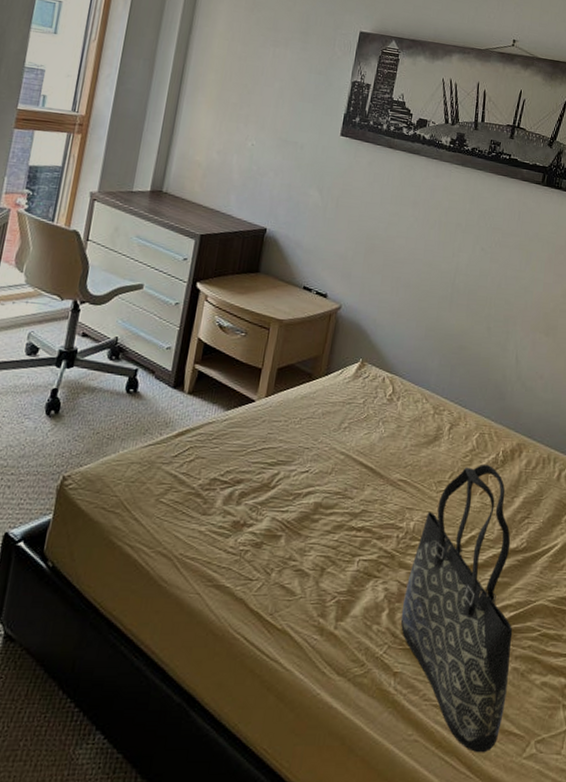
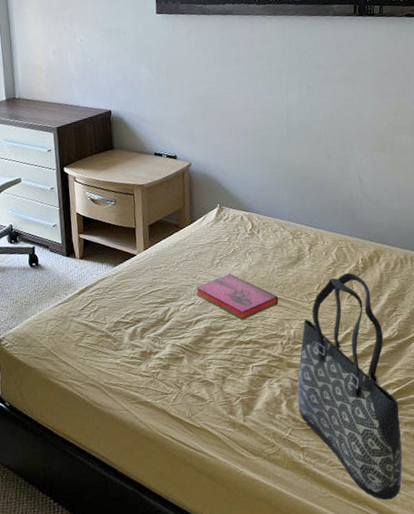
hardback book: none [314,442,405,501] -> present [196,274,279,320]

